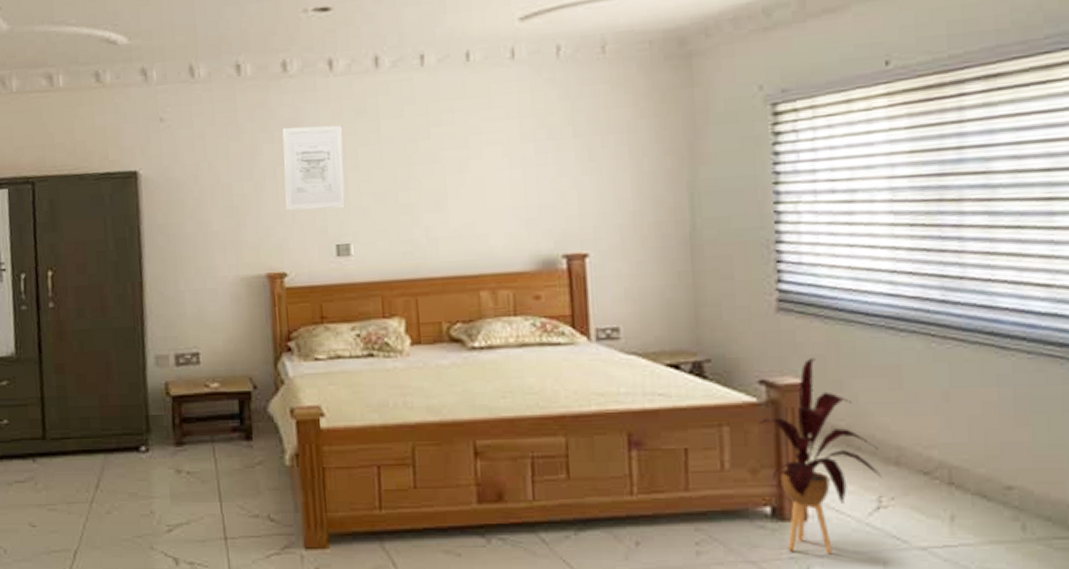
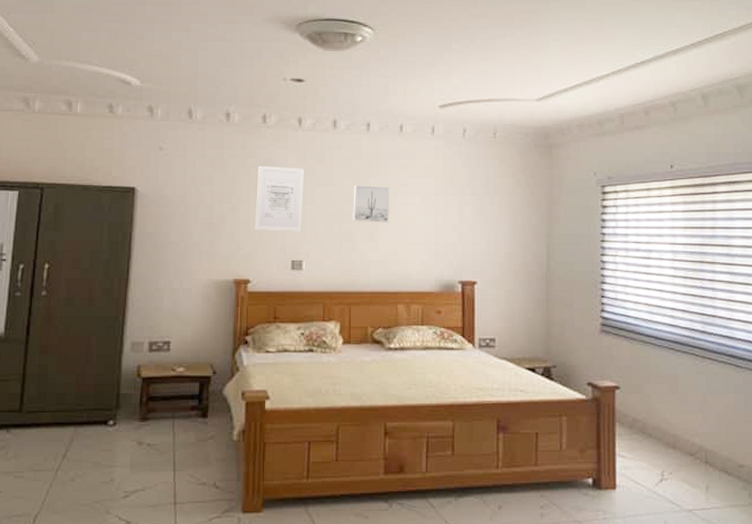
wall art: none [409,137,460,188] -> present [353,184,390,223]
house plant: present [759,357,882,553] -> none [587,367,664,514]

